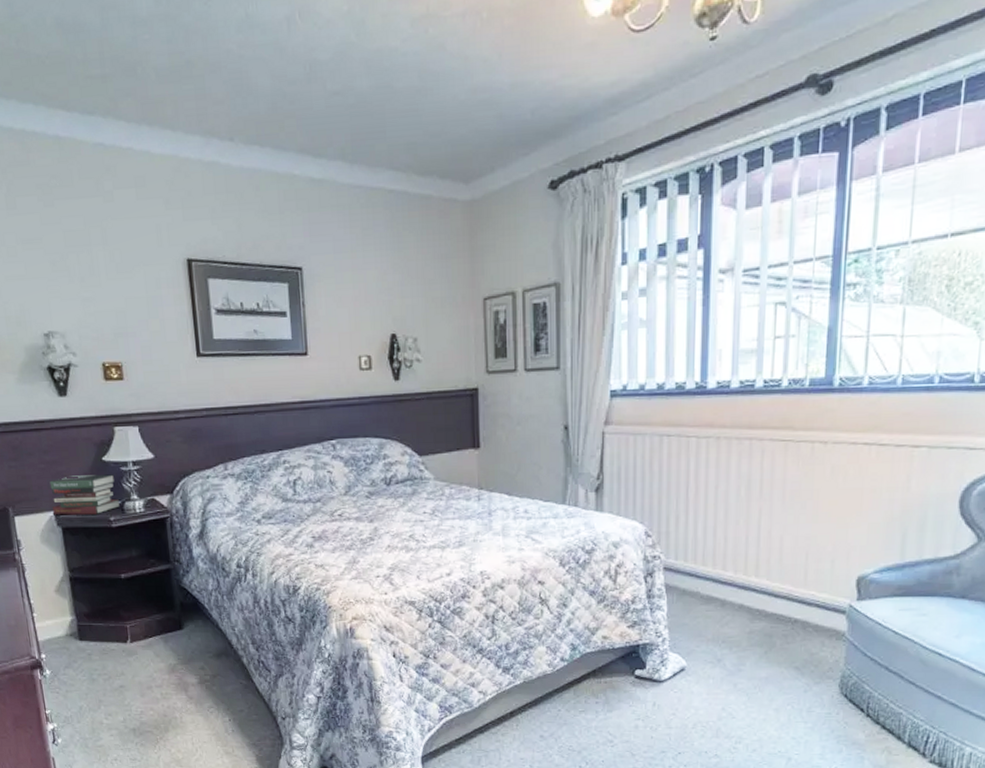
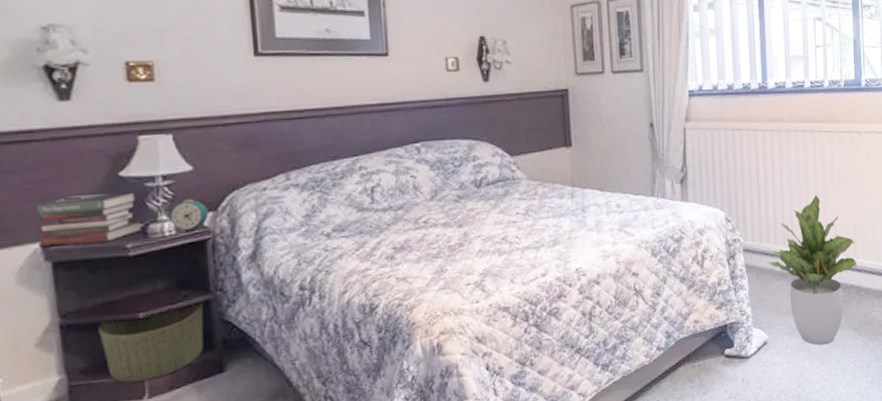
basket: none [94,570,167,628] -> present [98,302,204,383]
alarm clock: none [139,482,167,509] -> present [169,198,208,231]
potted plant: none [690,513,806,681] -> present [766,195,857,345]

